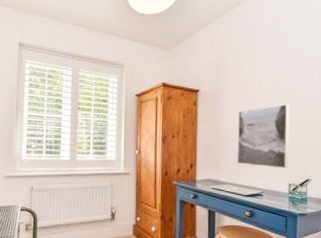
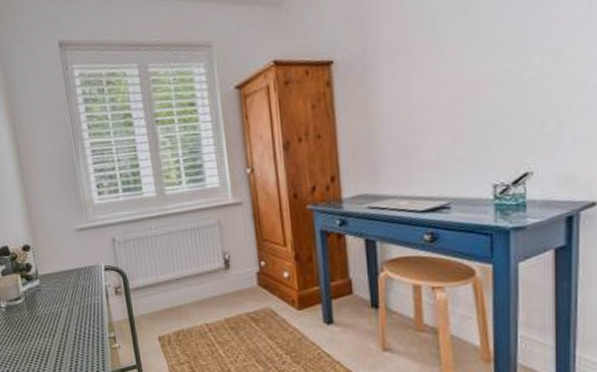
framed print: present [237,104,290,169] -> none [400,56,492,166]

